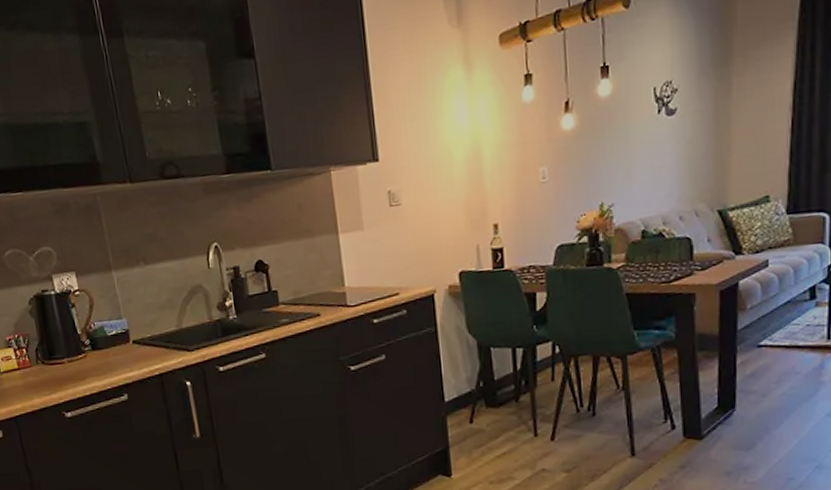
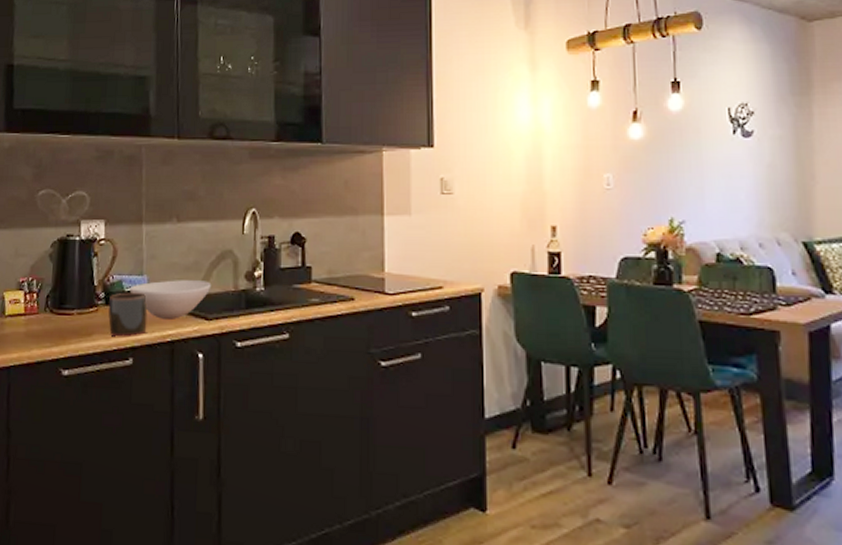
mug: none [95,335,135,378] -> present [108,292,148,338]
bowl: none [112,316,188,357] -> present [129,280,212,321]

